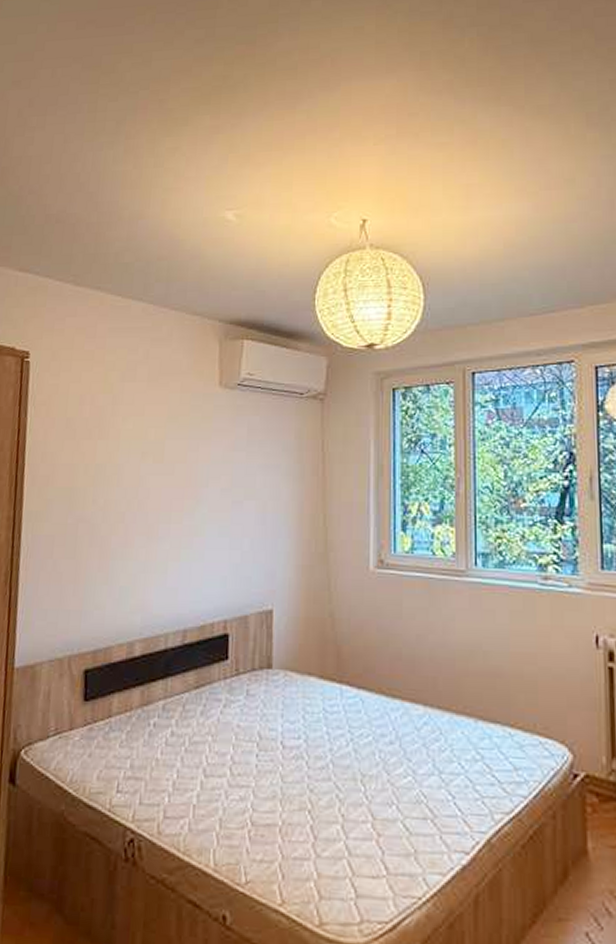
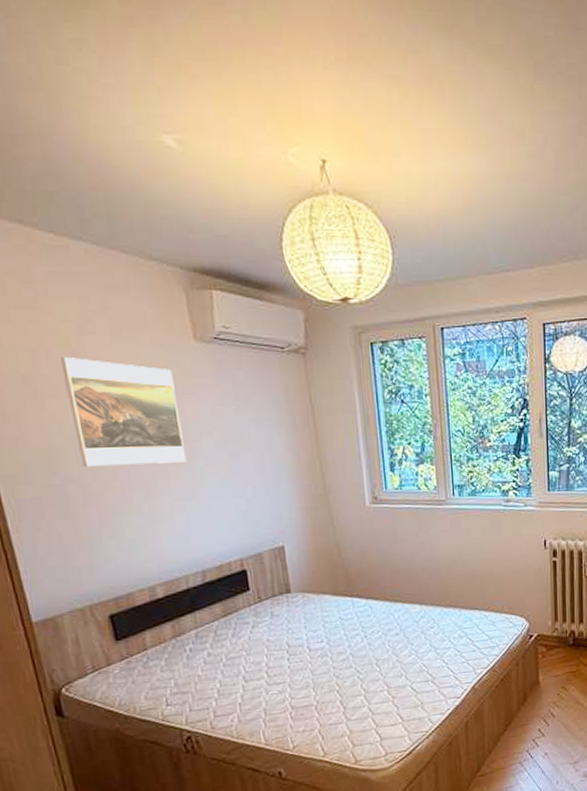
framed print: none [96,401,194,508] -> present [60,356,187,466]

